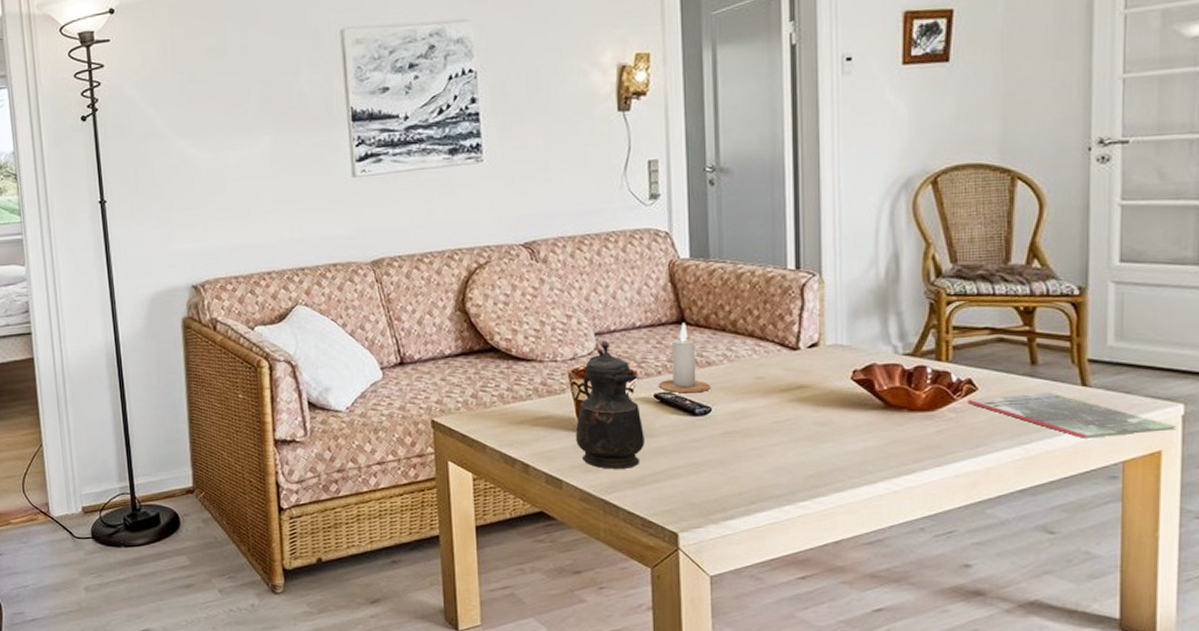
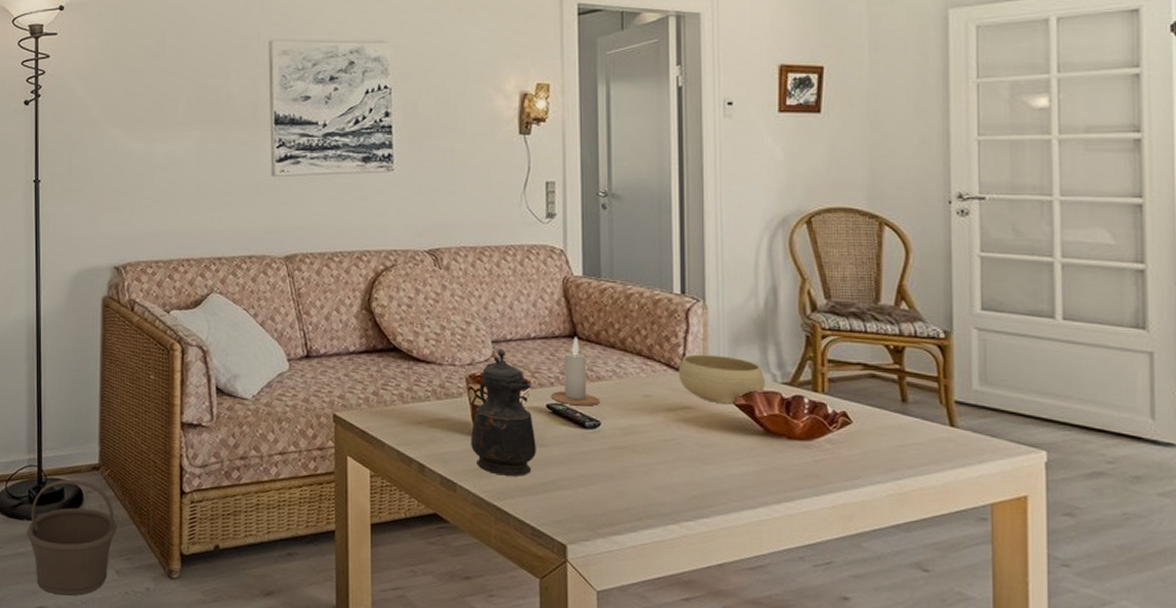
basket: none [125,504,217,617] -> present [27,479,117,596]
bowl: none [793,330,885,381] -> present [678,354,765,405]
magazine: present [967,392,1178,439] -> none [843,430,1041,479]

